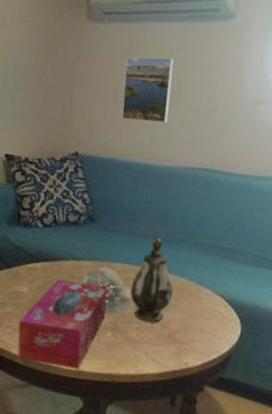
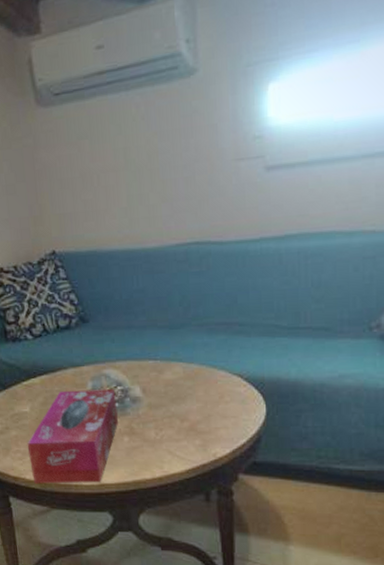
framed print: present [121,56,174,123] -> none [87,129,145,207]
teapot: present [130,237,173,323] -> none [139,326,185,419]

